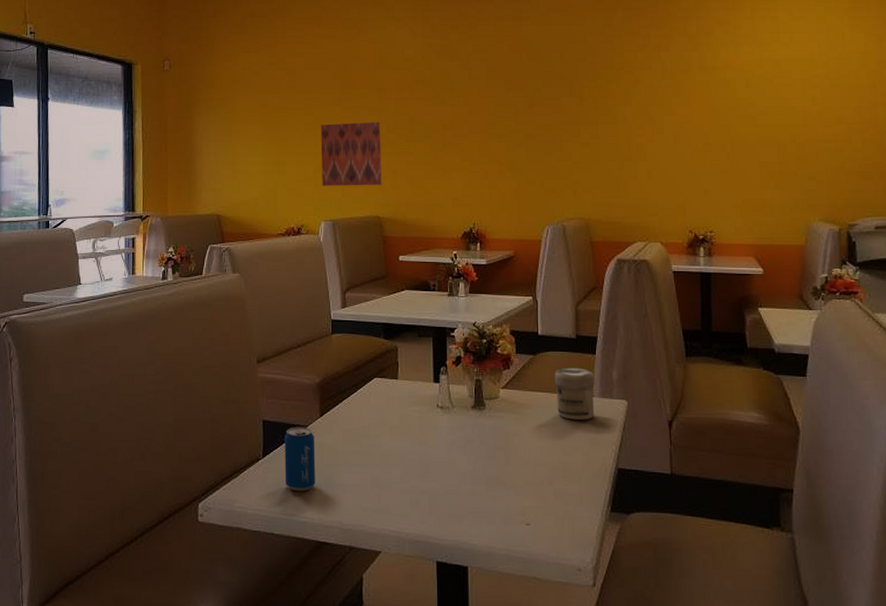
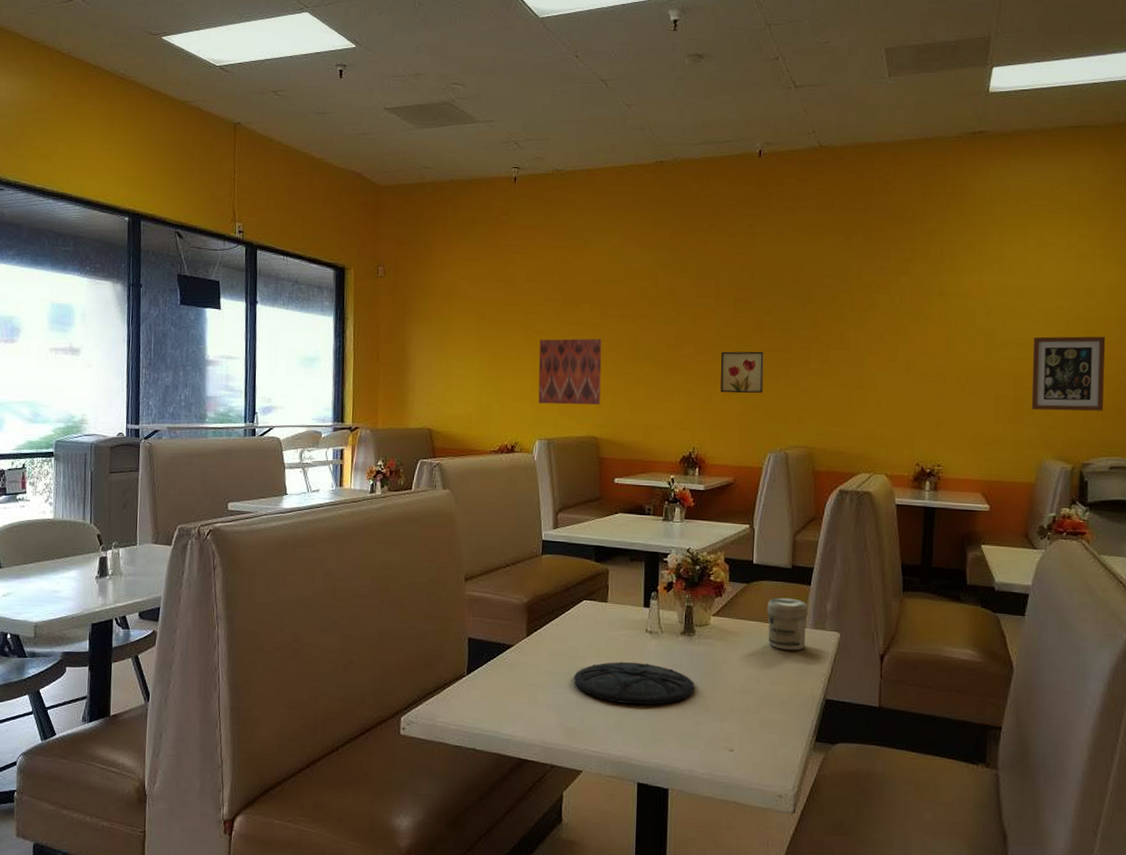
beverage can: present [284,427,315,492] -> none [488,645,521,710]
plate: none [369,438,488,482] -> present [574,661,695,706]
wall art: none [495,128,537,169] -> present [720,351,764,394]
wall art: none [791,102,864,174] -> present [1031,336,1106,411]

